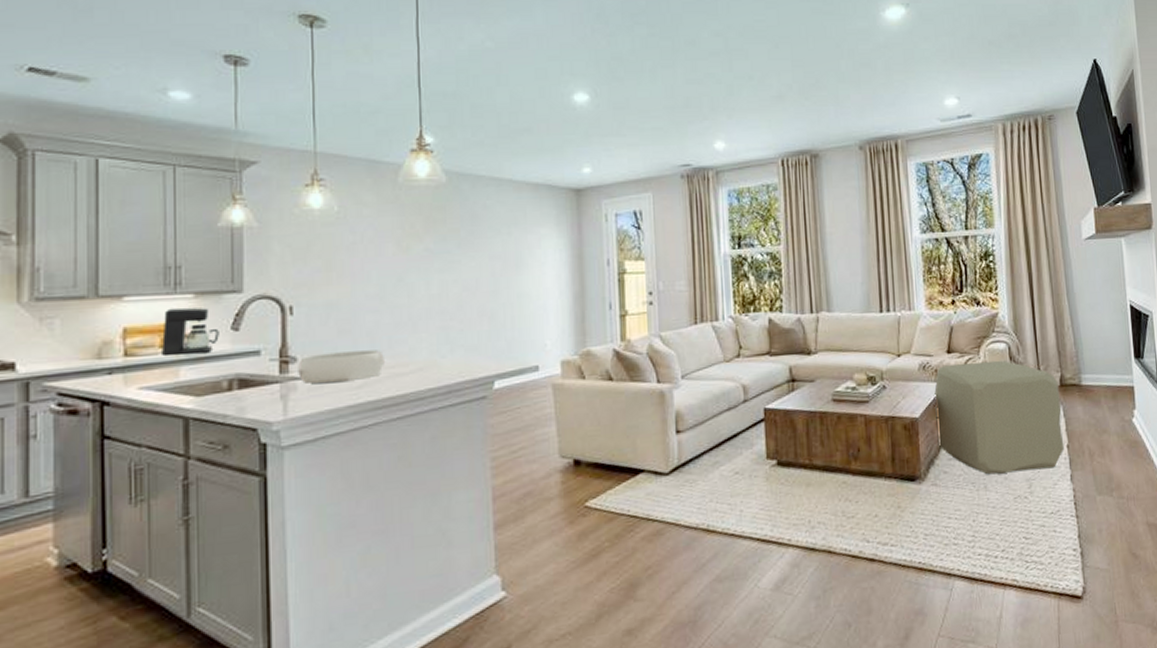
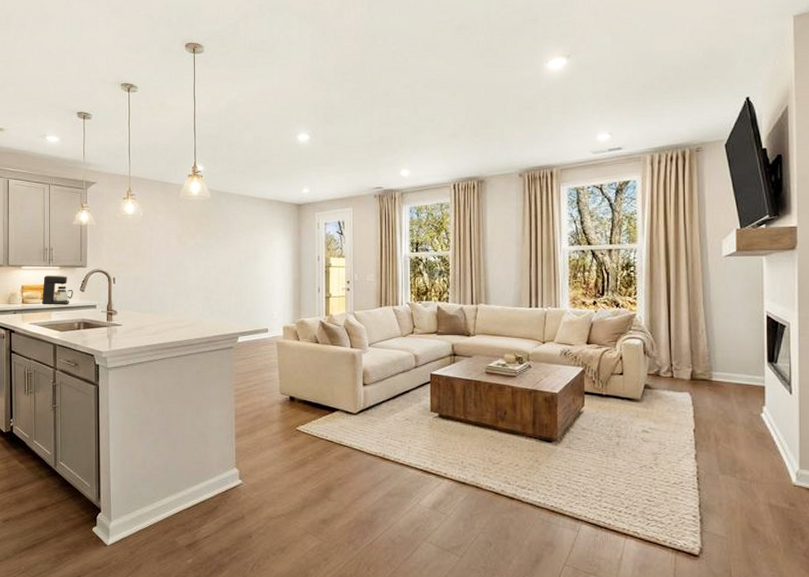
bowl: present [298,350,385,384] -> none [118,310,169,330]
pouf: present [934,360,1065,475] -> none [573,353,691,447]

